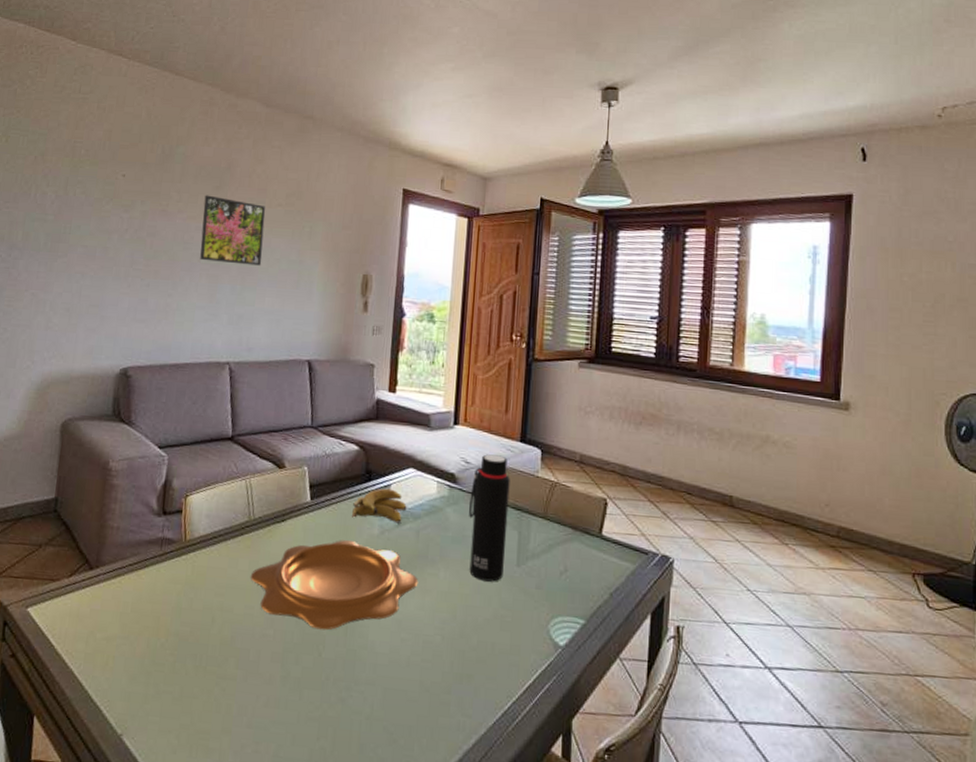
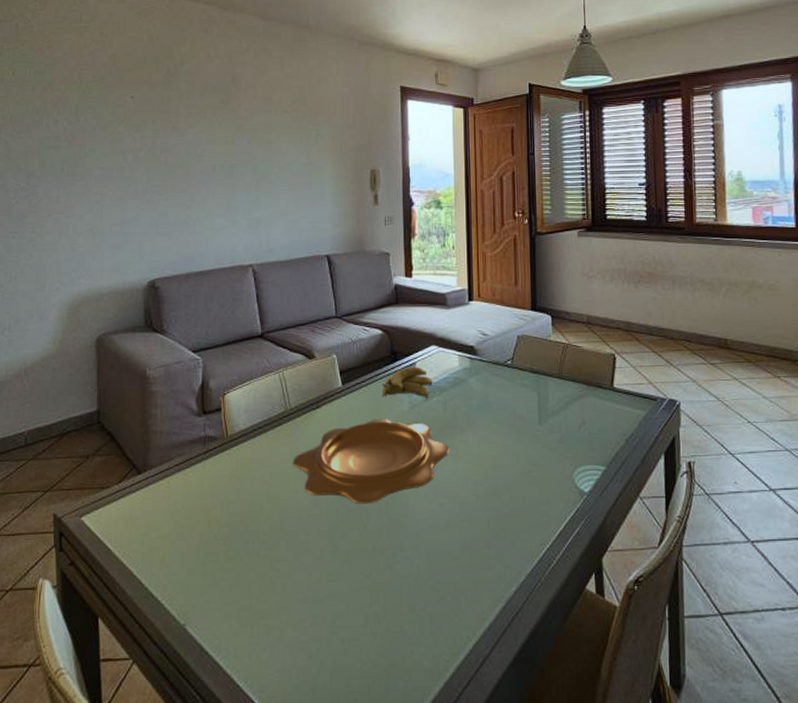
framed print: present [200,195,266,266] -> none [212,108,274,172]
water bottle: present [469,454,510,582] -> none [490,325,528,442]

